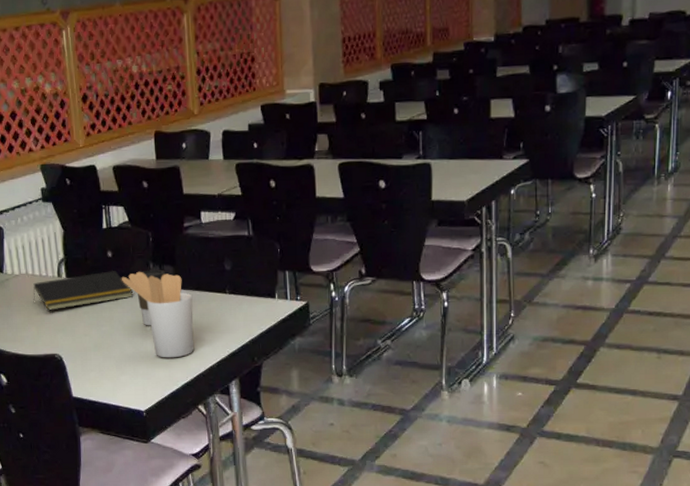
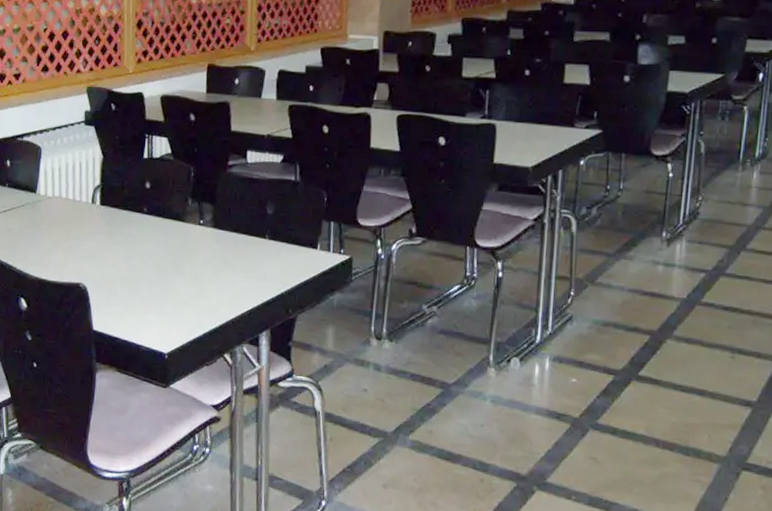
notepad: present [33,271,134,311] -> none [63,202,169,238]
utensil holder: present [121,271,194,358] -> none [157,206,230,301]
coffee cup: present [137,269,165,326] -> none [172,205,204,265]

